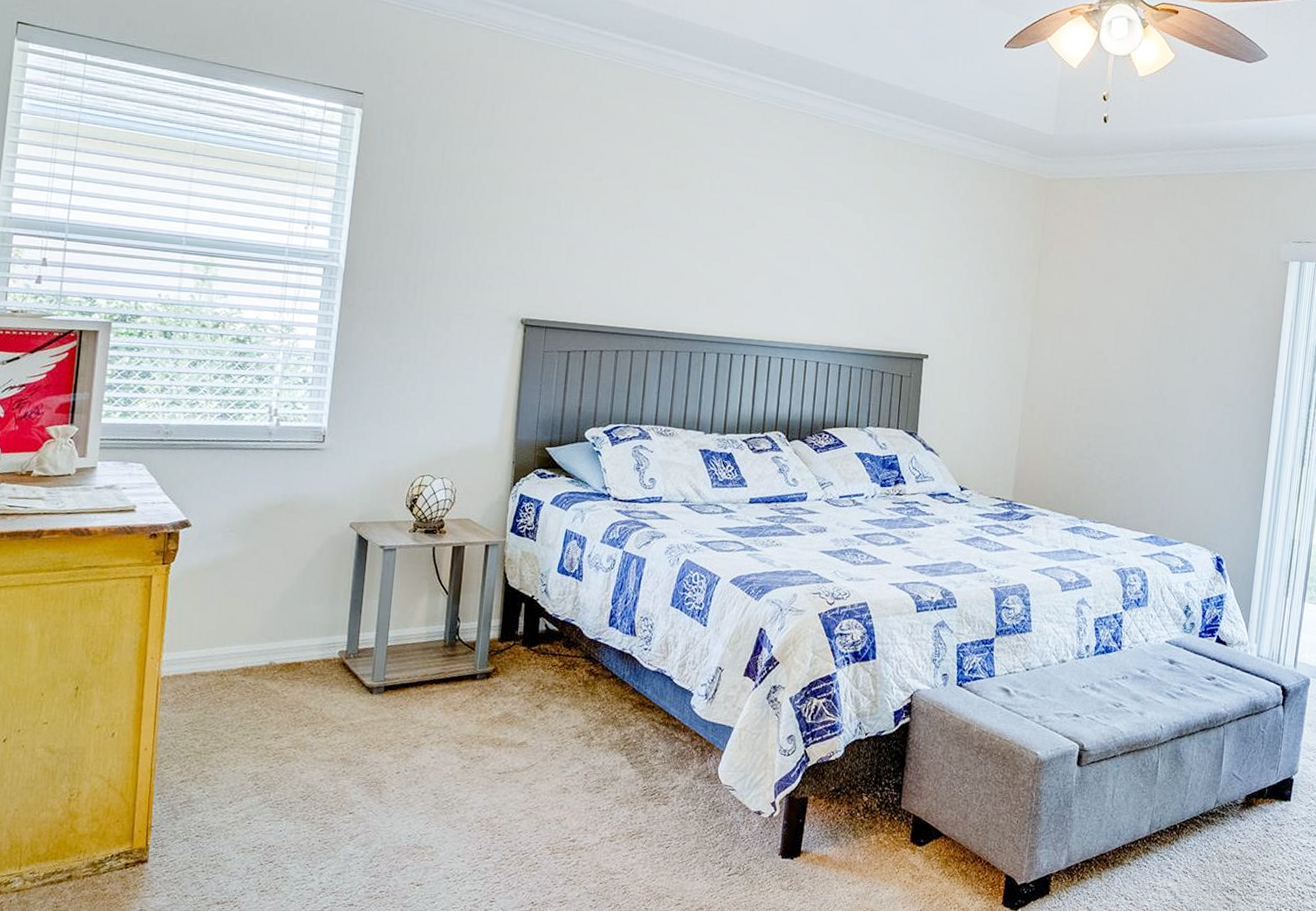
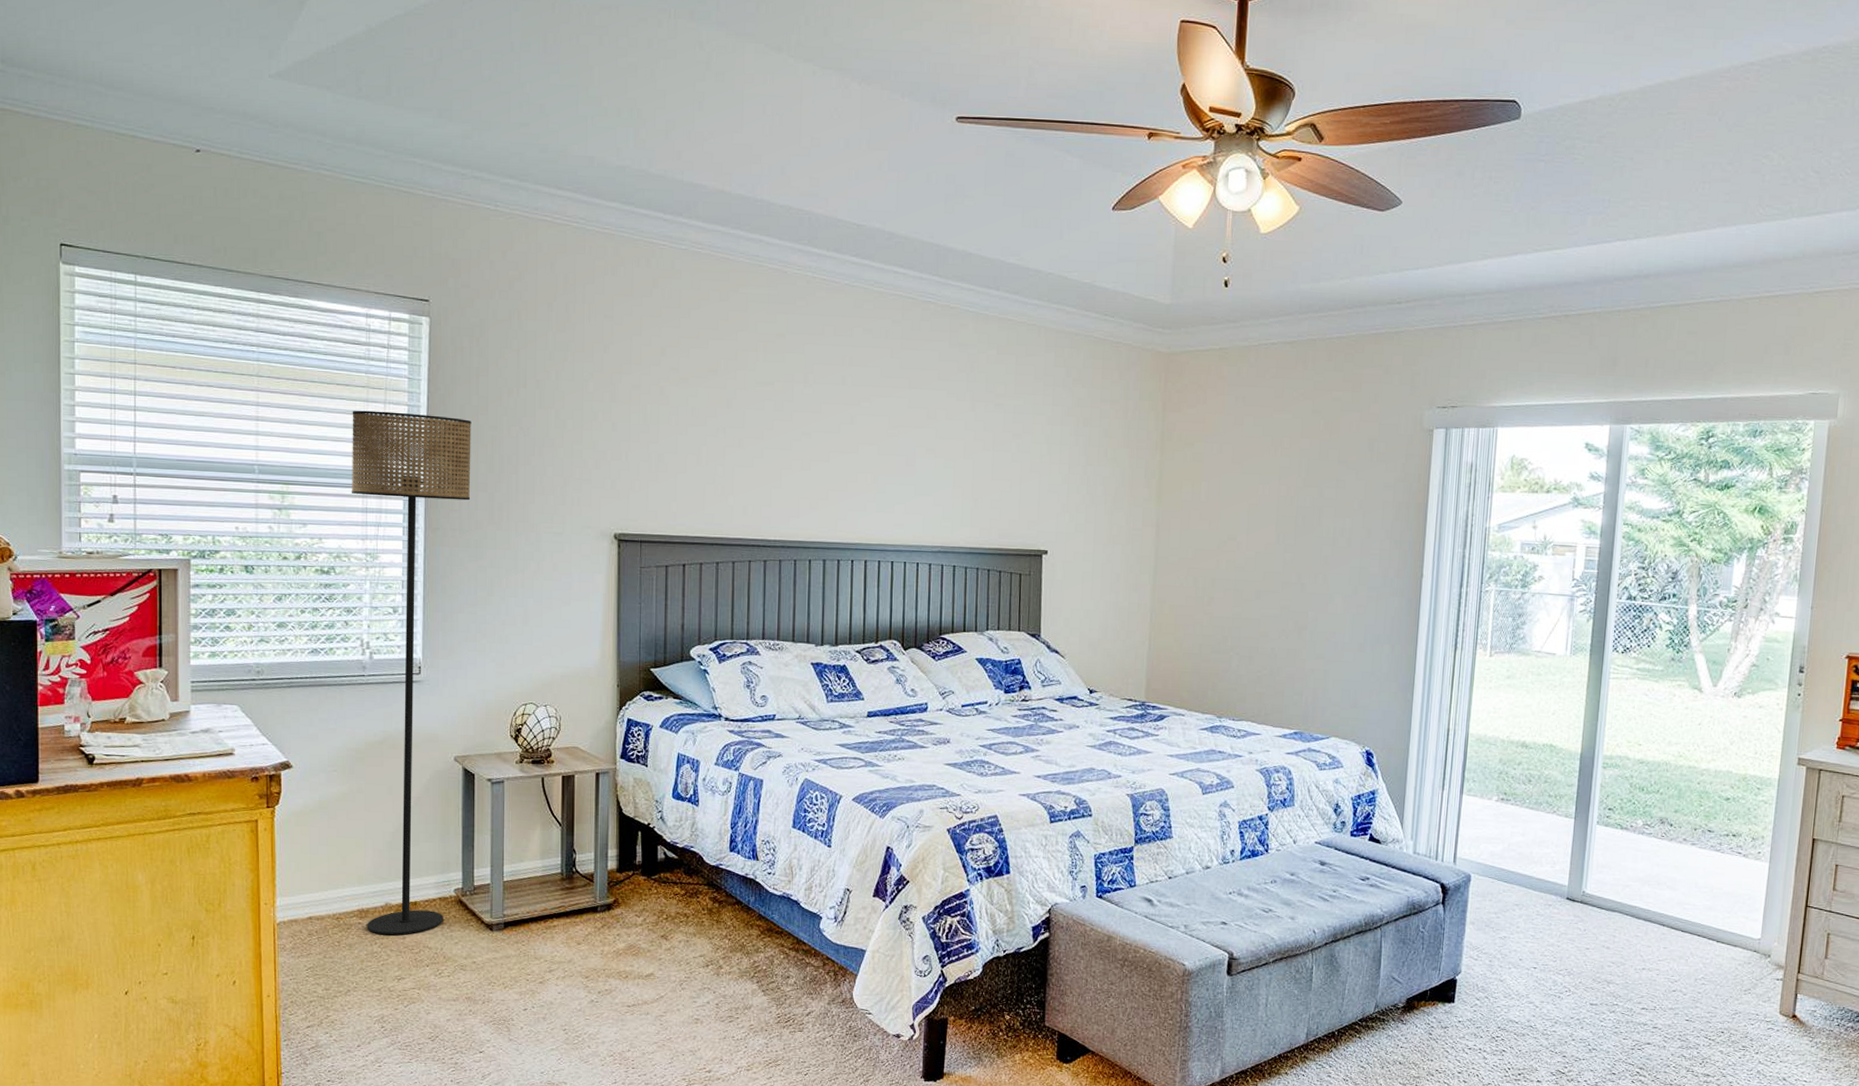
floor lamp: none [249,190,394,695] -> present [351,410,471,936]

